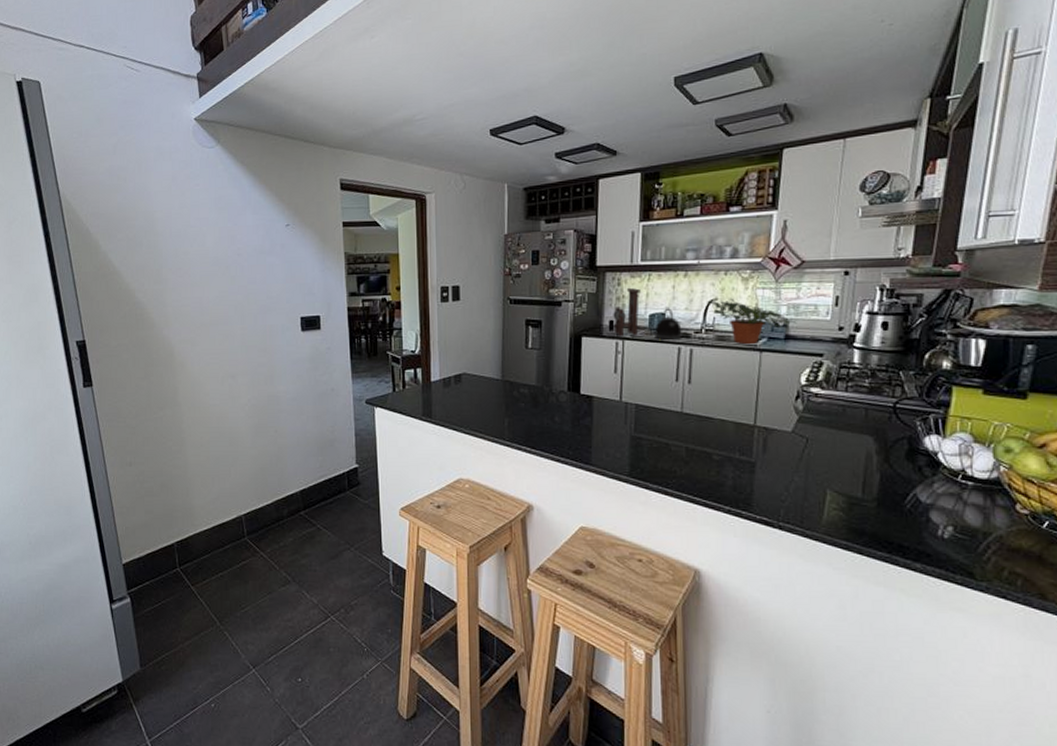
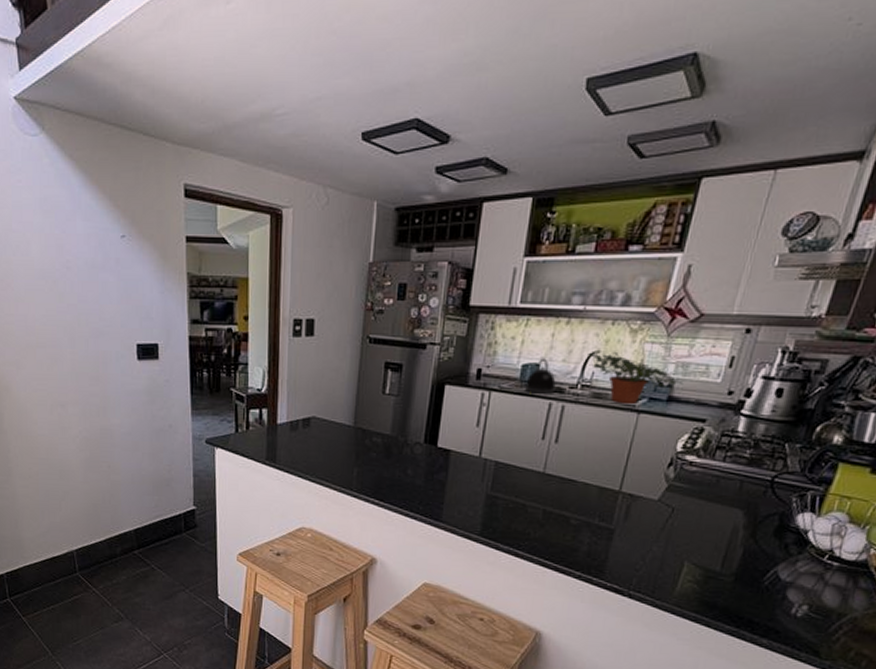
paper towel holder: present [613,288,641,337] -> none [482,334,516,388]

